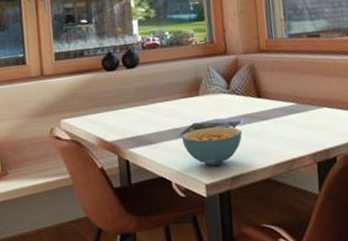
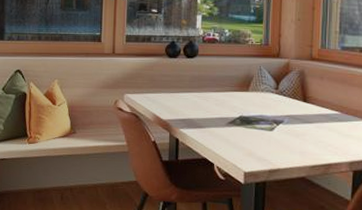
cereal bowl: present [181,126,242,166] -> none [228,121,284,157]

